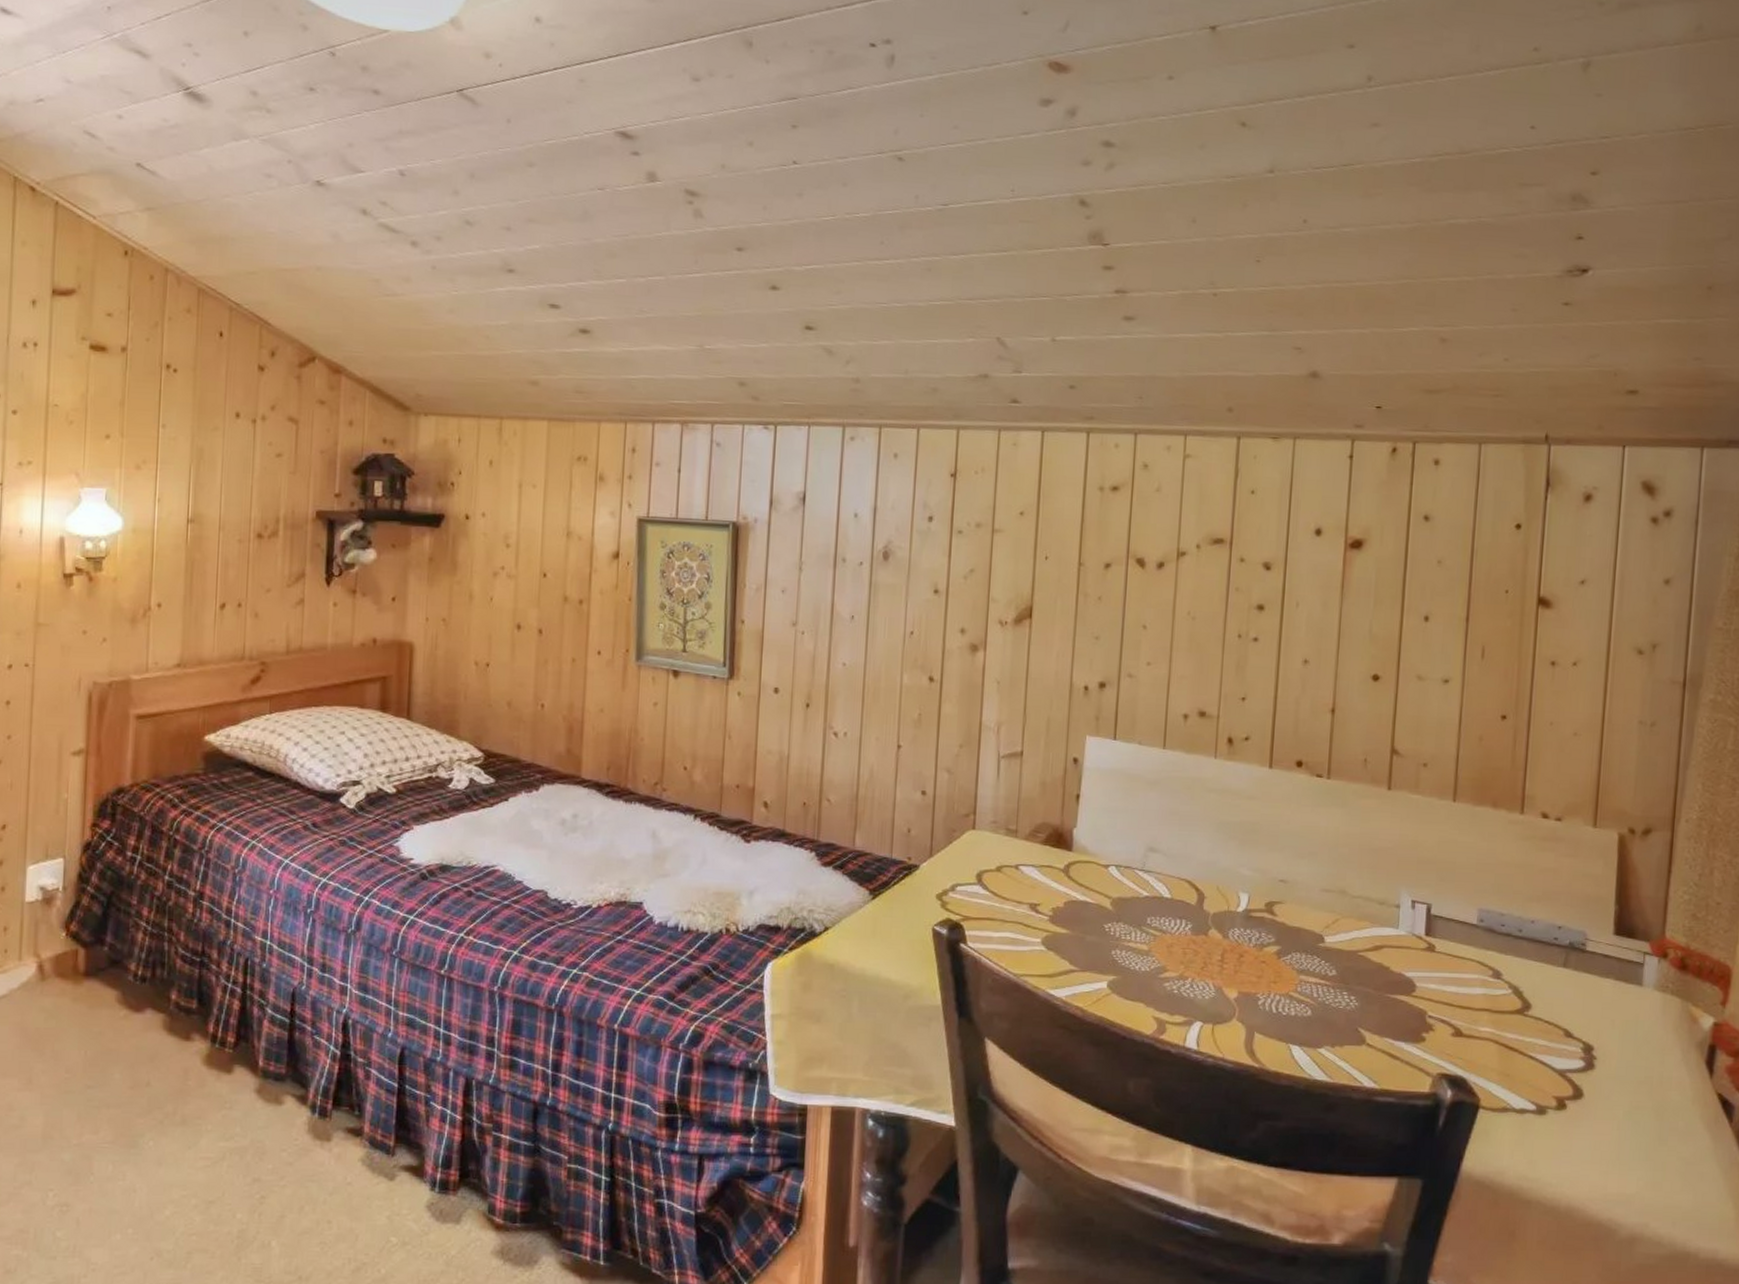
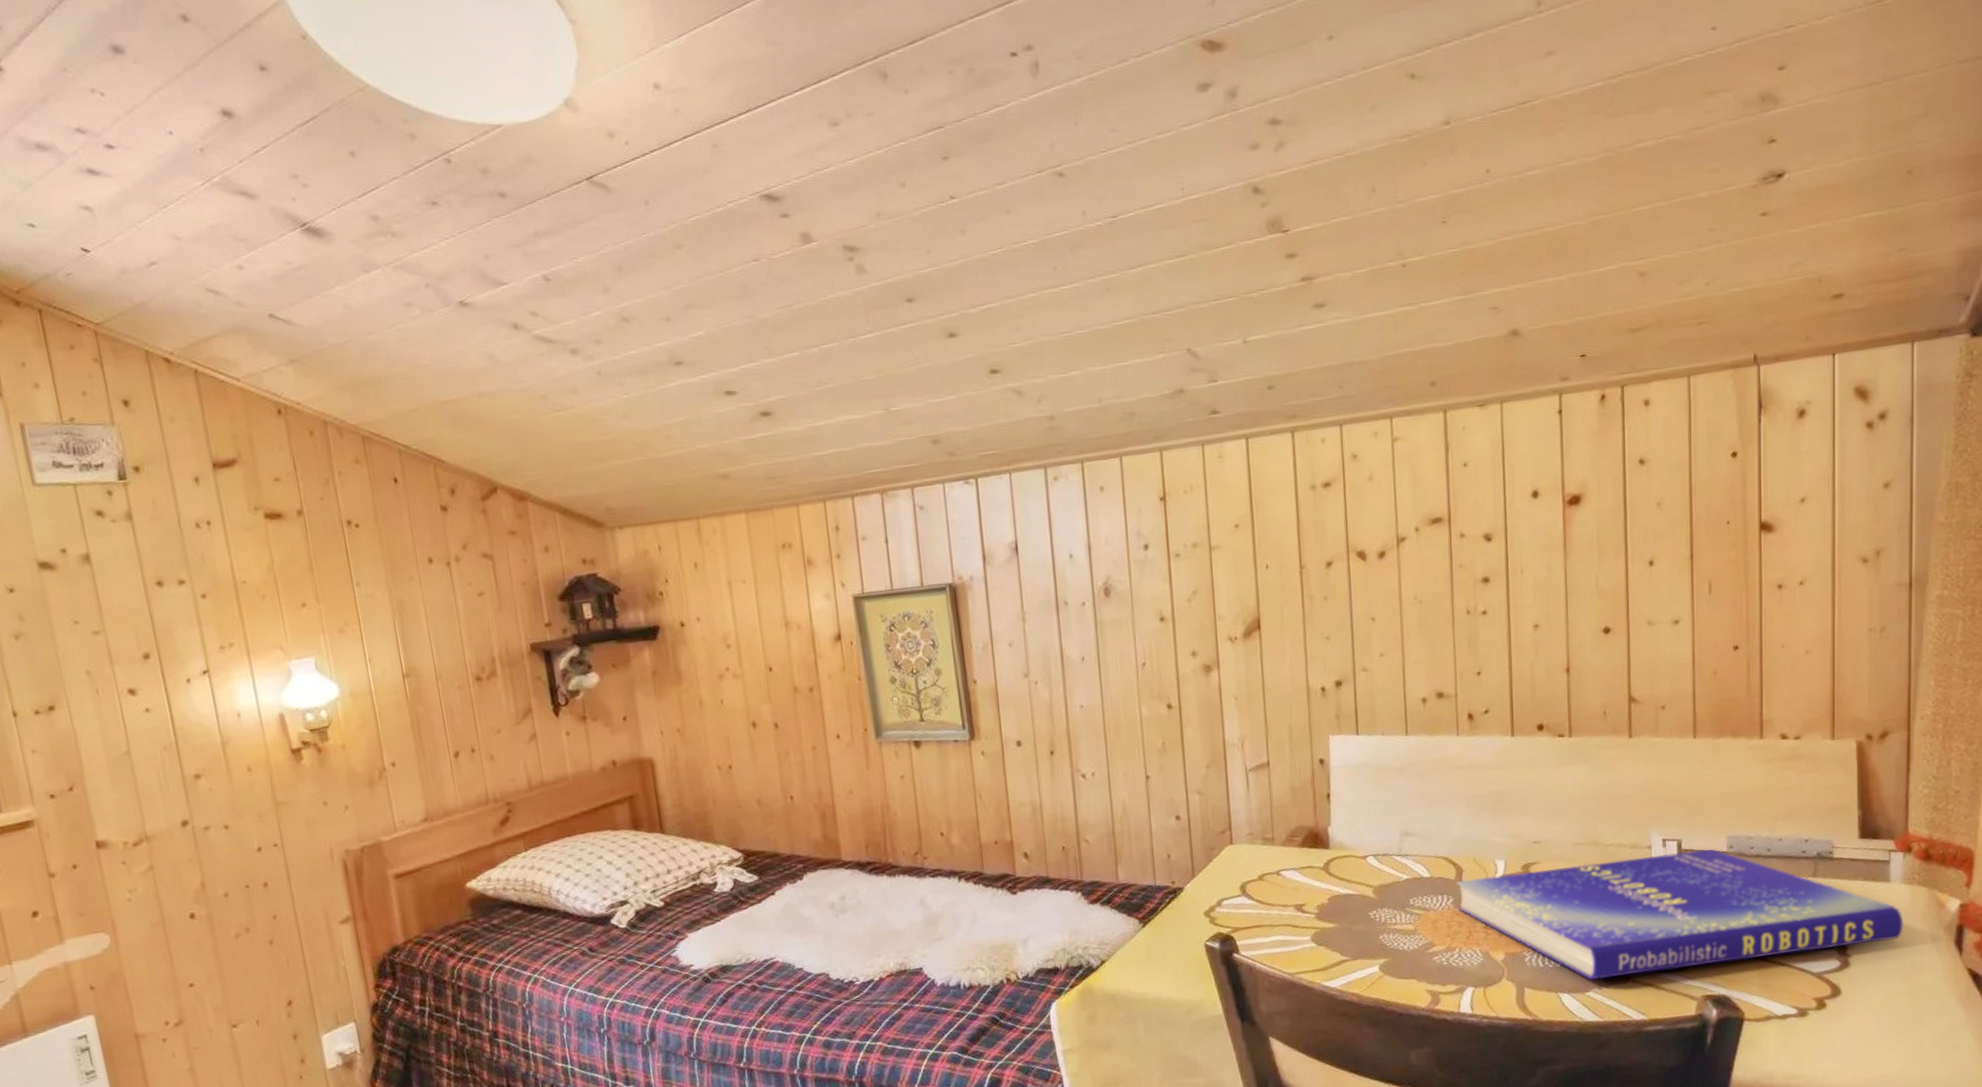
book: none [1194,907,1654,1049] -> present [1457,848,1903,980]

